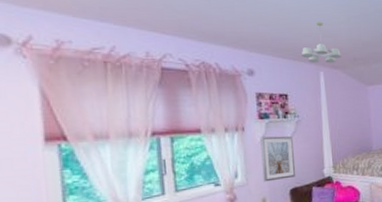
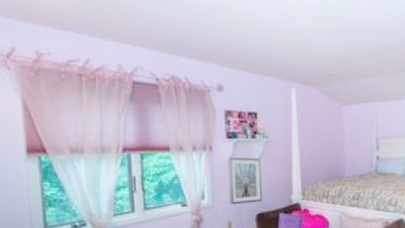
ceiling light fixture: present [302,22,341,63] -> none [273,33,315,79]

